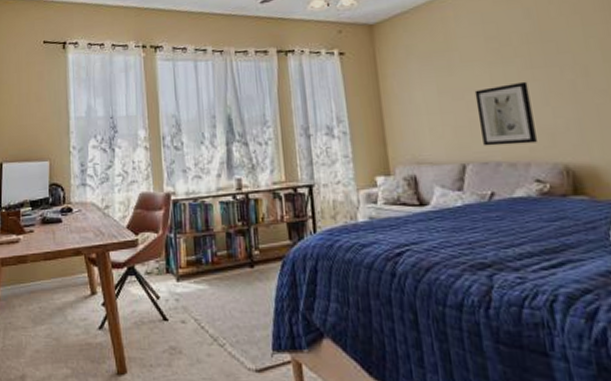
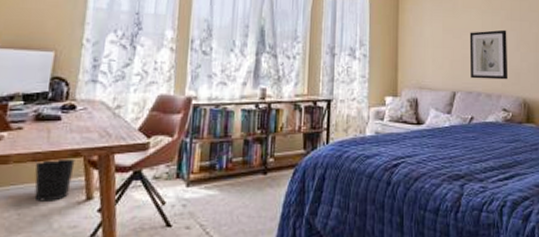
wastebasket: none [47,257,78,296] -> present [34,158,75,202]

